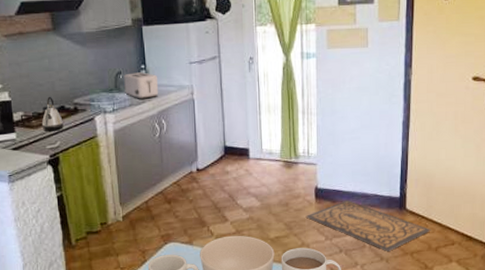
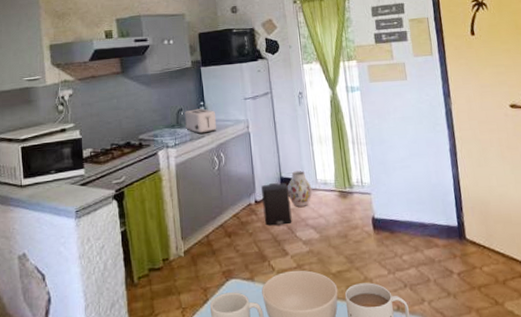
kettle: present [41,96,64,131] -> none [108,133,130,167]
pedal bin: none [204,151,234,194] -> present [261,183,292,226]
vase: none [231,140,257,176] -> present [288,171,313,207]
doormat: present [307,200,431,251] -> none [366,231,495,286]

